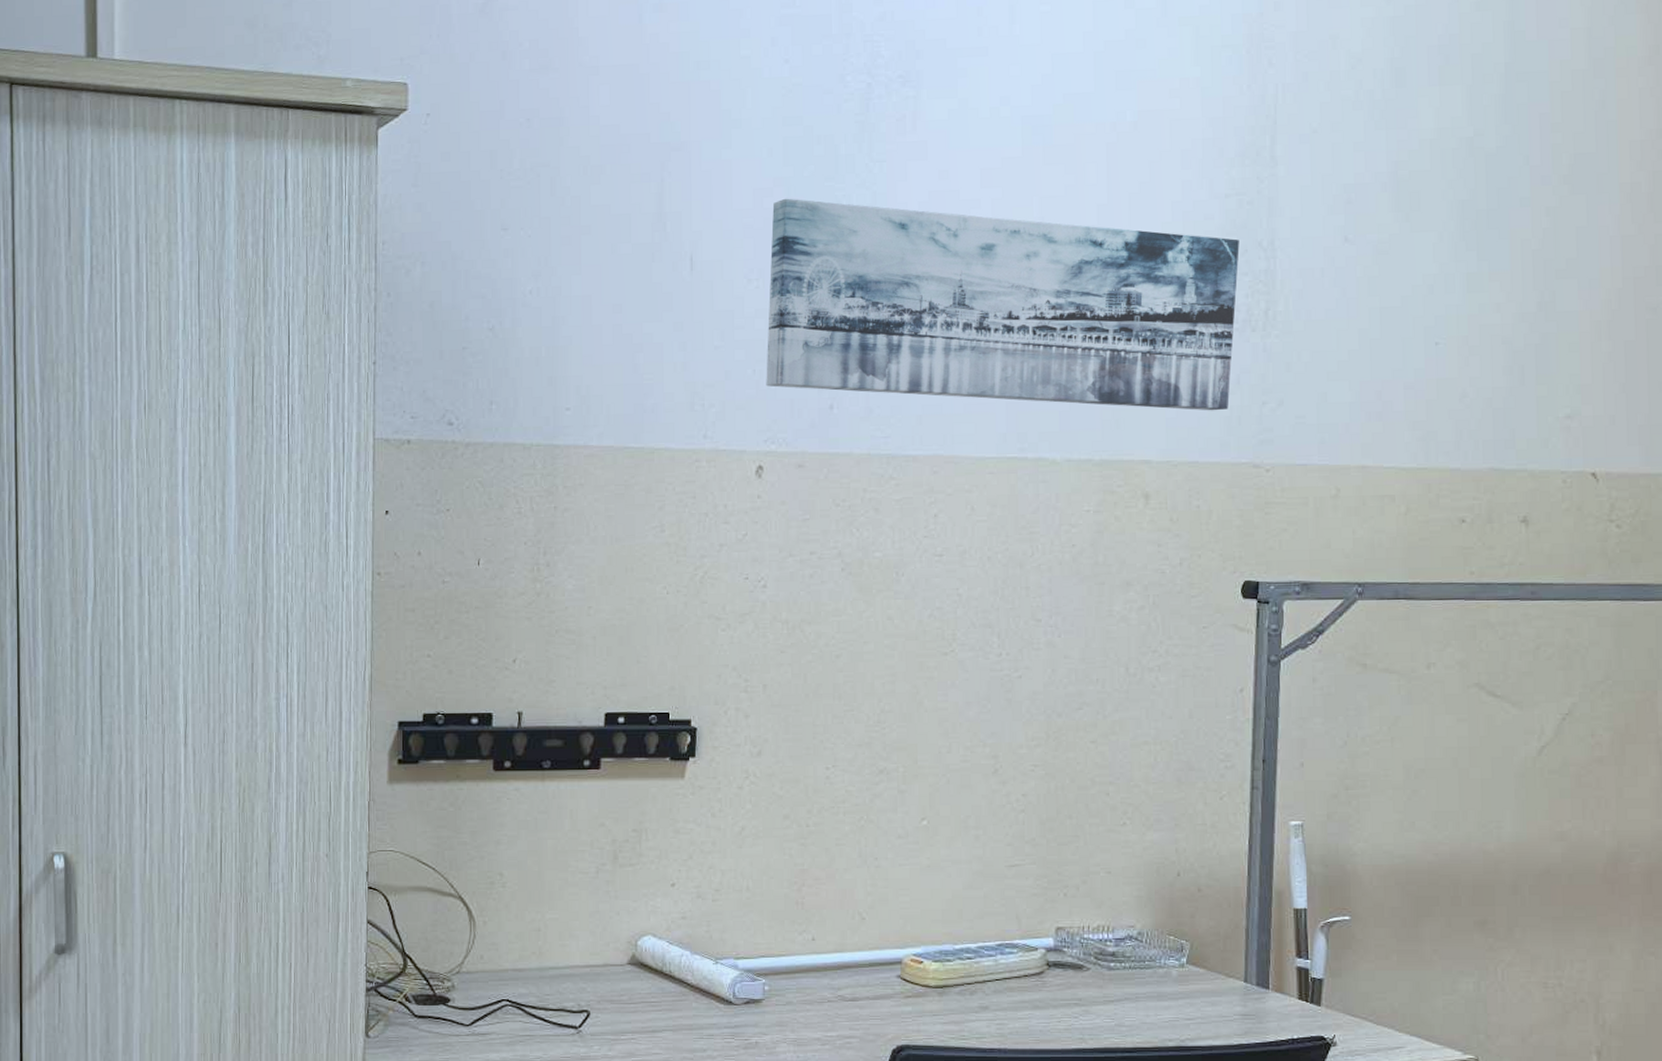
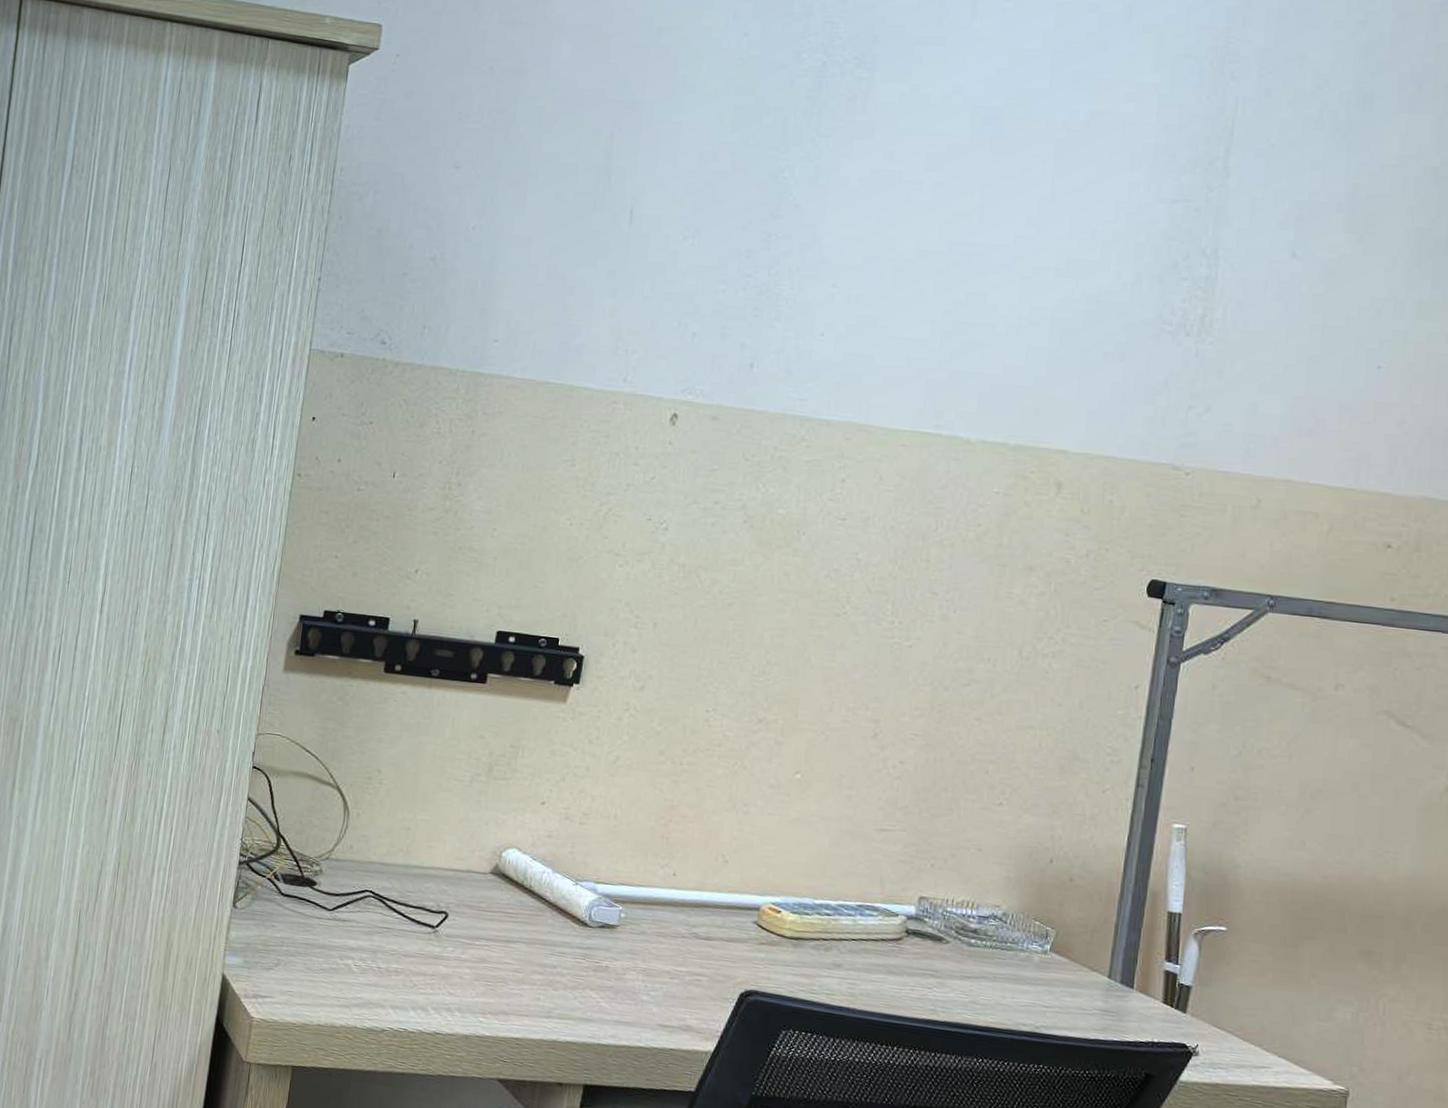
wall art: present [766,198,1240,411] -> none [690,163,1182,410]

